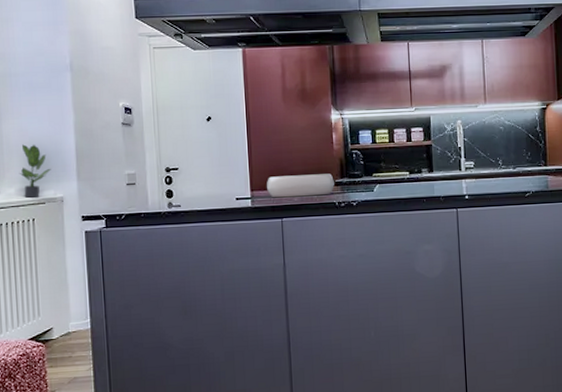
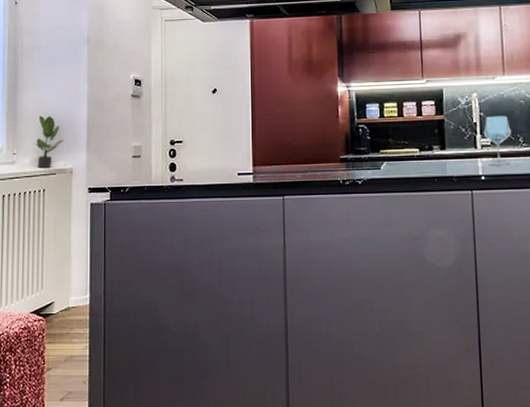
bowl: present [267,173,334,198] -> none [269,149,339,174]
wine glass: none [467,141,493,186] -> present [483,116,512,166]

